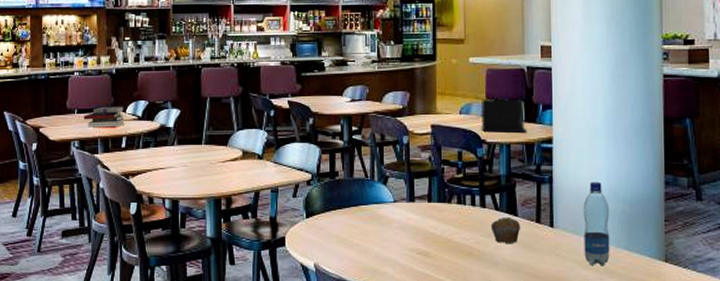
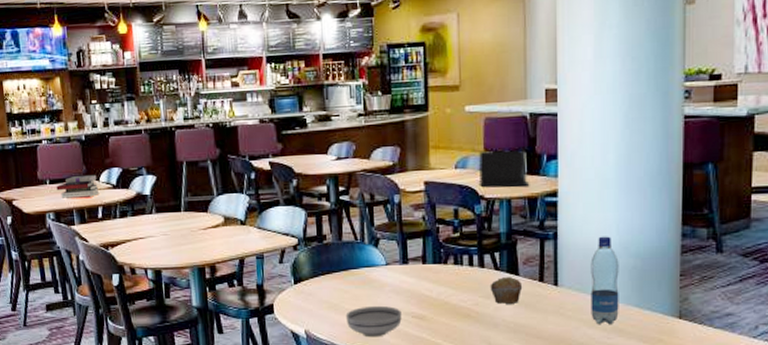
bowl: none [354,241,407,273] -> present [345,305,402,338]

